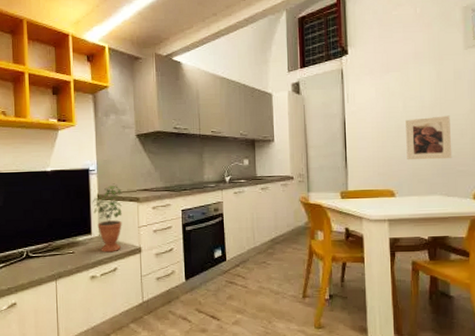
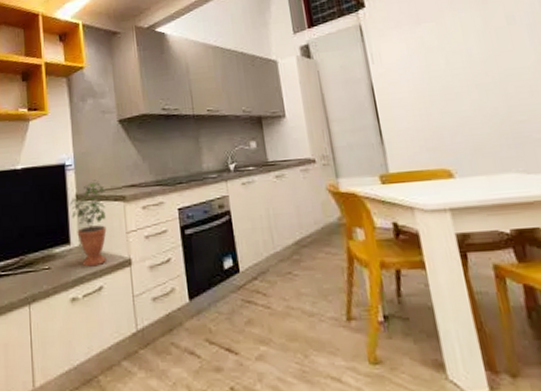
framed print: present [406,115,452,161] -> none [452,69,524,130]

